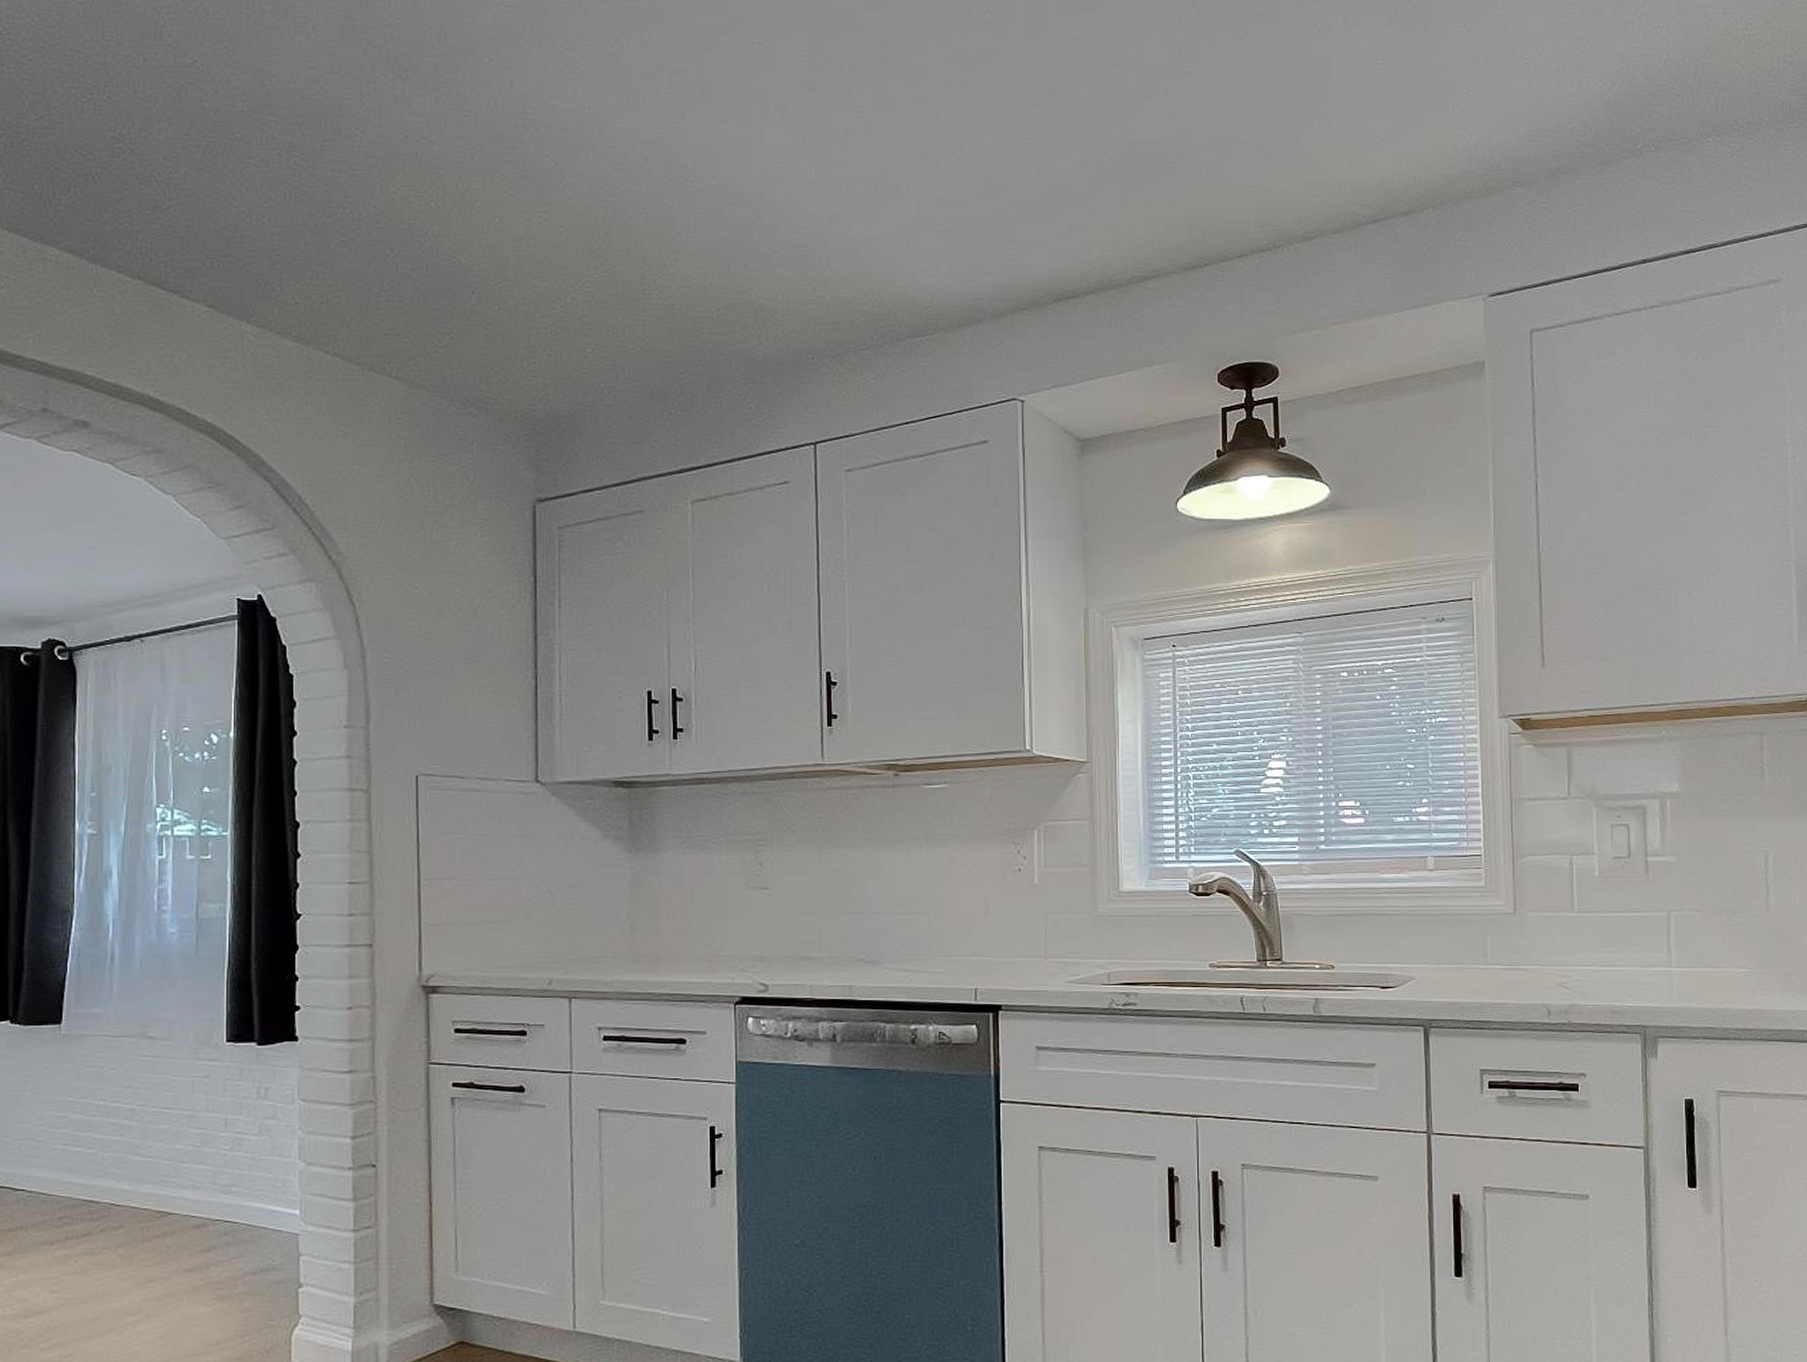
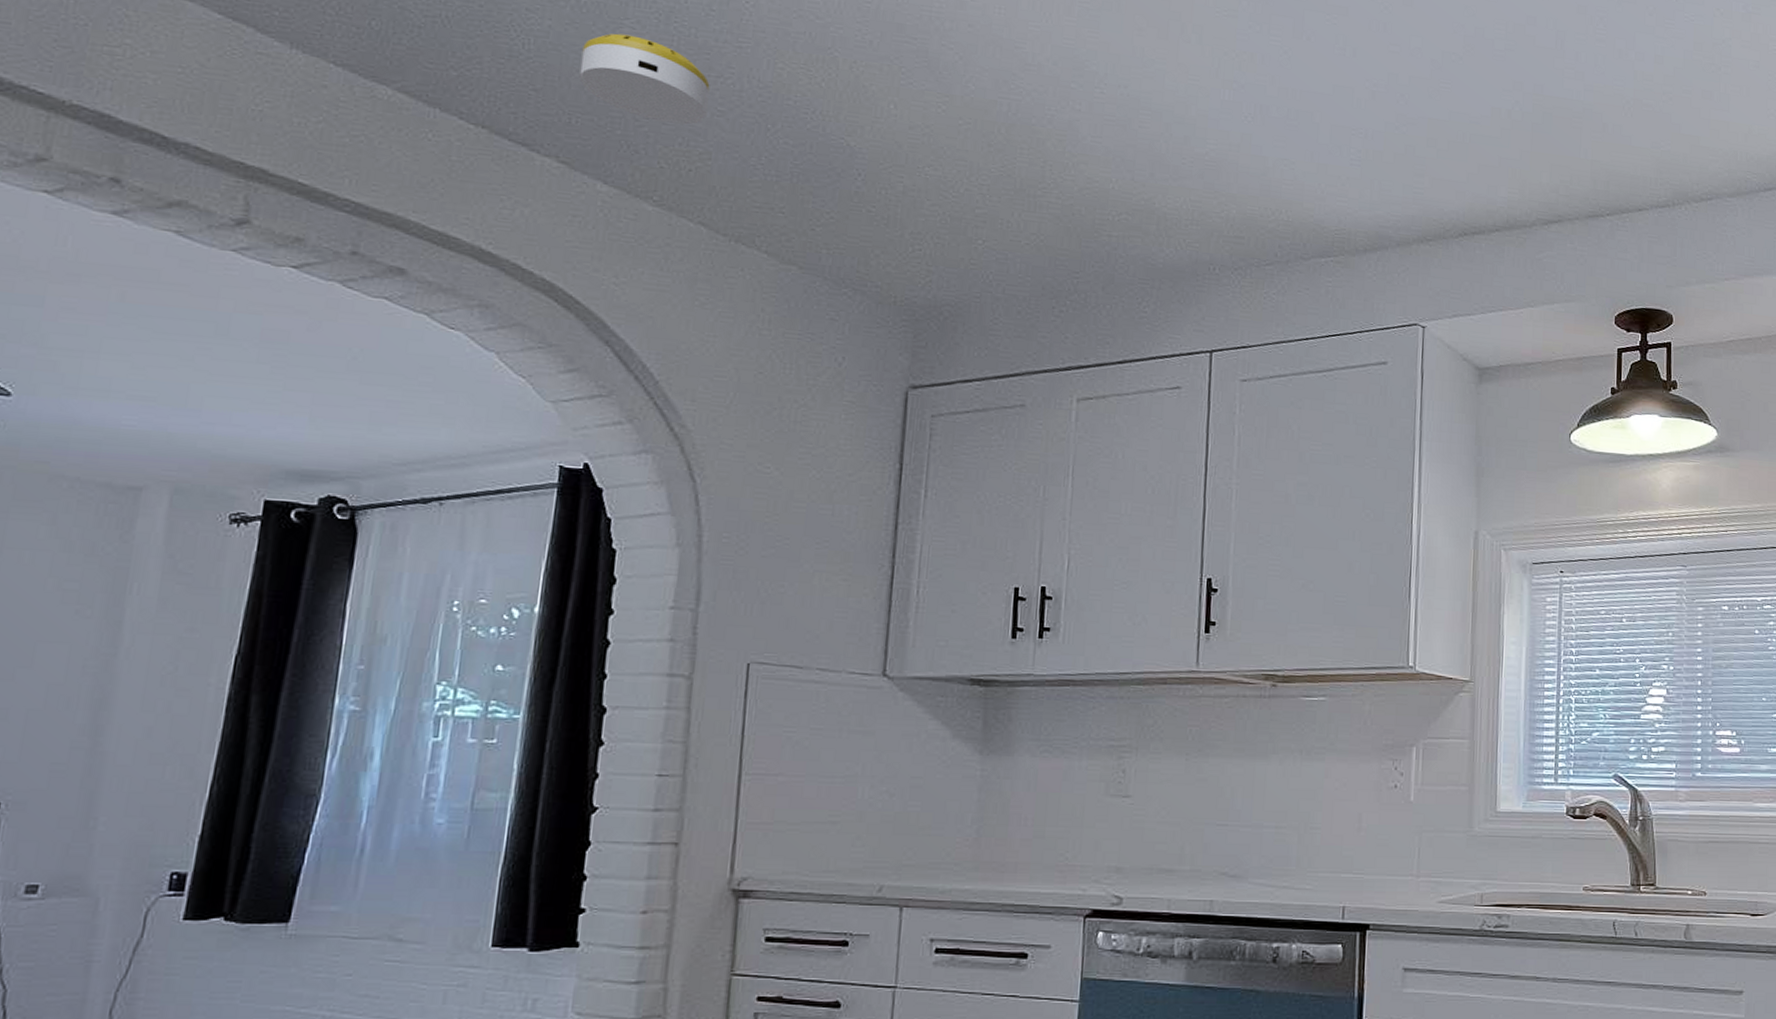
smoke detector: none [216,173,331,258] -> present [579,33,710,125]

